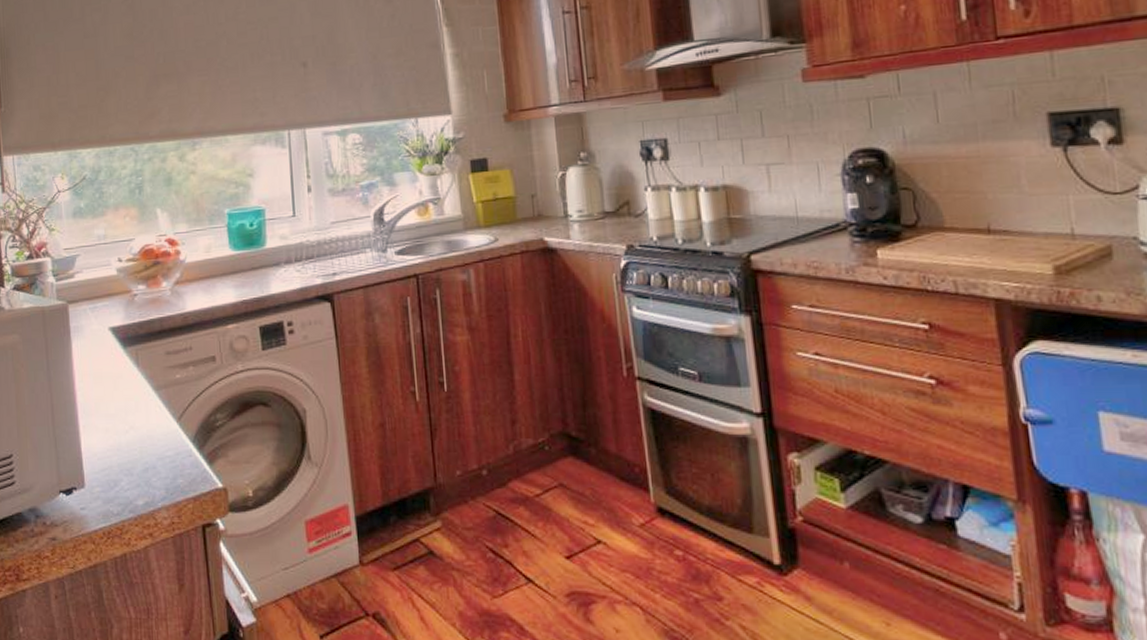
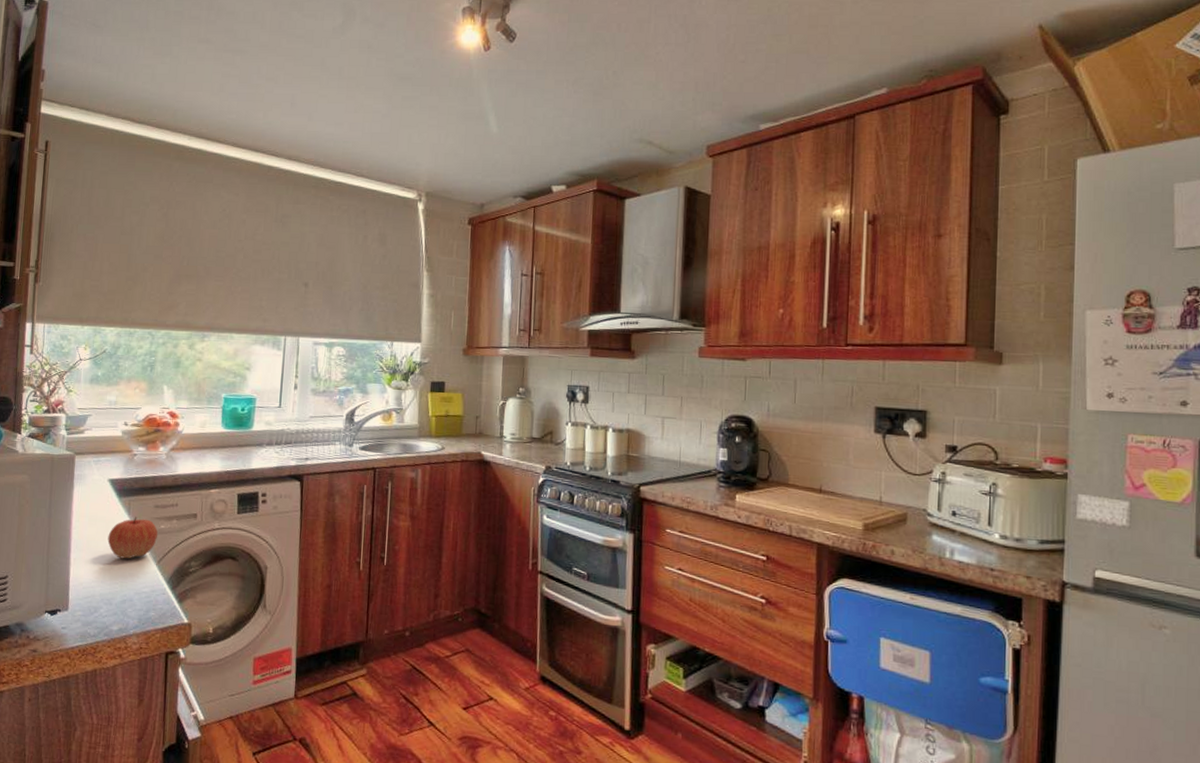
apple: none [117,368,175,420] -> present [107,517,158,559]

